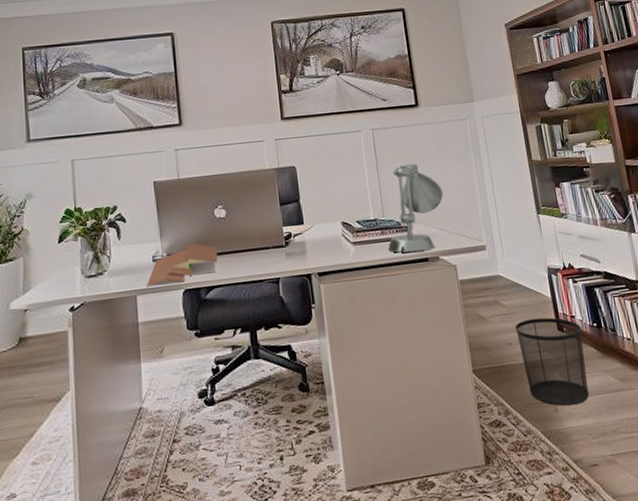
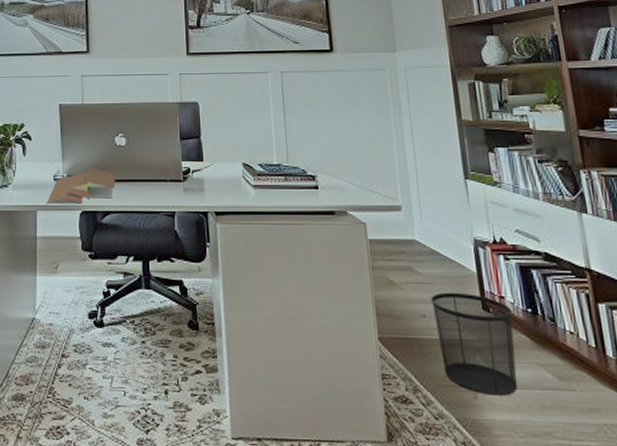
desk lamp: present [388,164,444,255] -> none [291,111,356,205]

